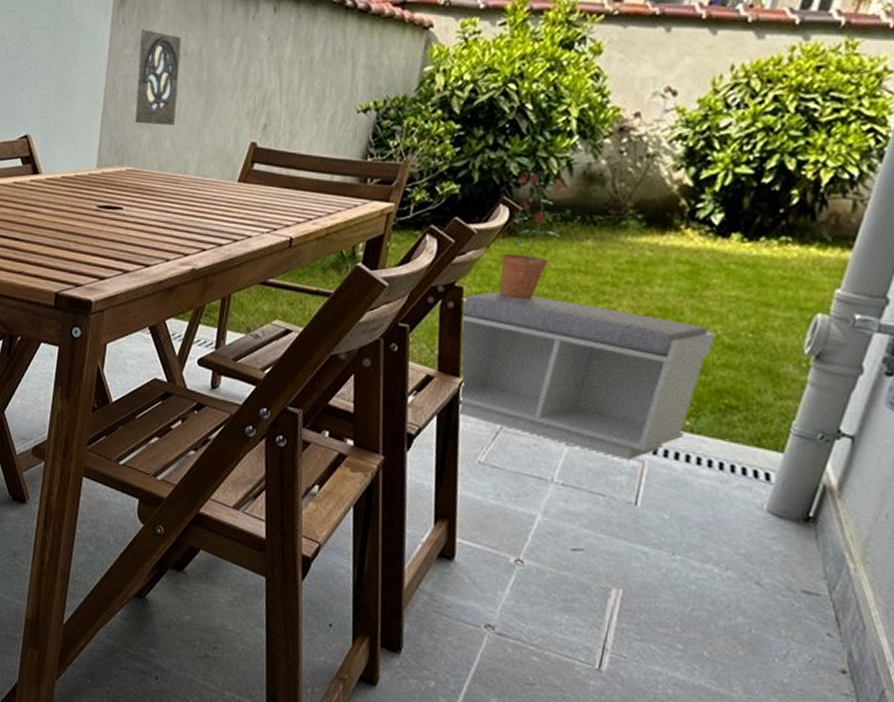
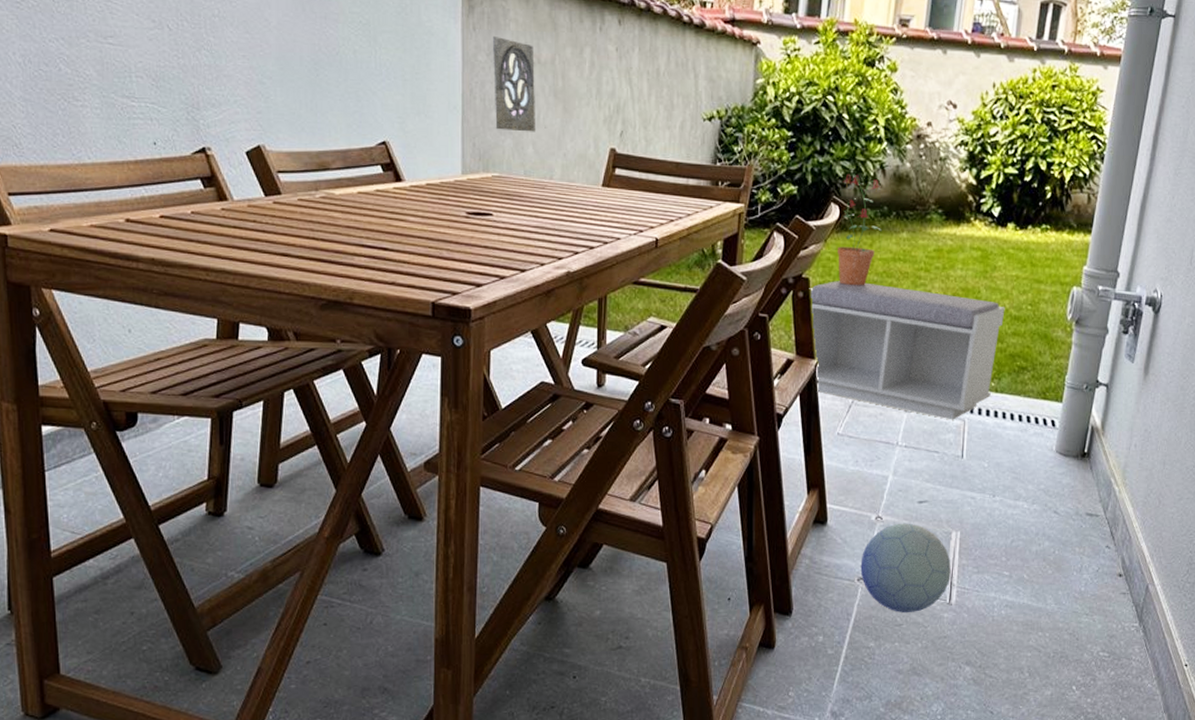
ball: none [489,570,606,673] -> present [860,523,951,612]

